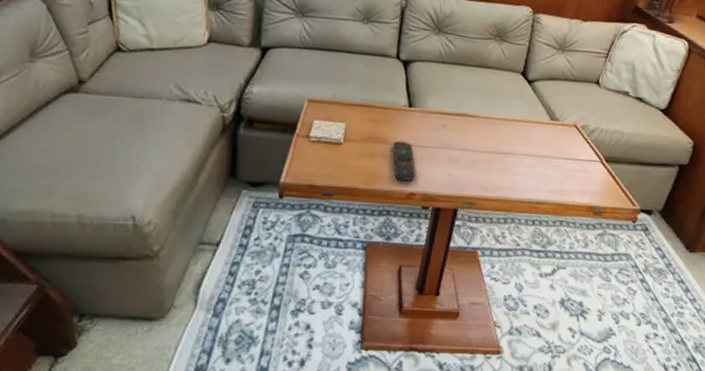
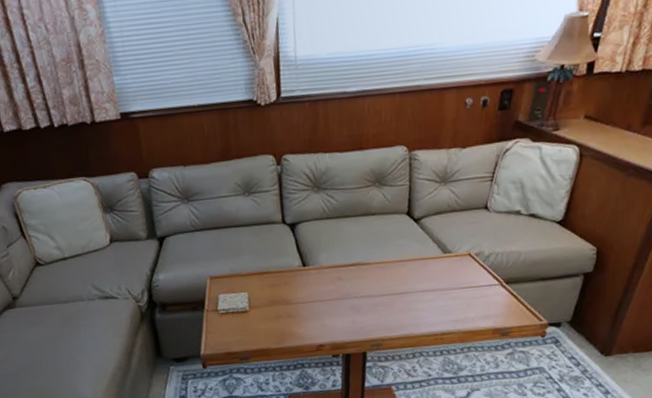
remote control: present [392,141,416,181] -> none [295,299,322,335]

